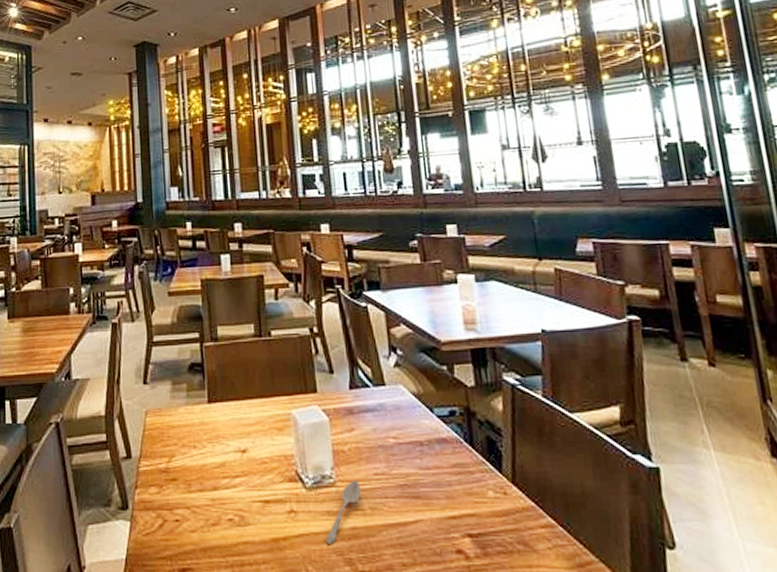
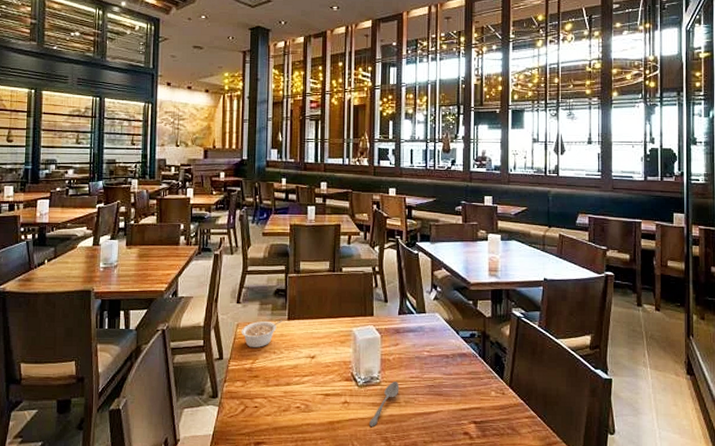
legume: none [151,403,202,441] -> present [241,320,283,347]

